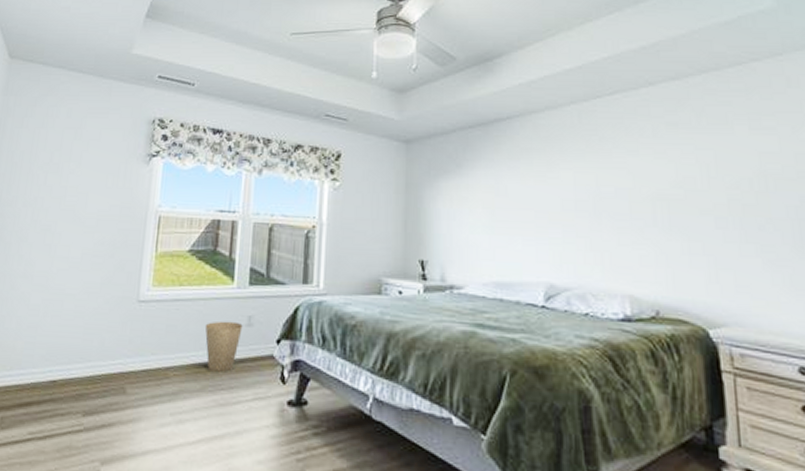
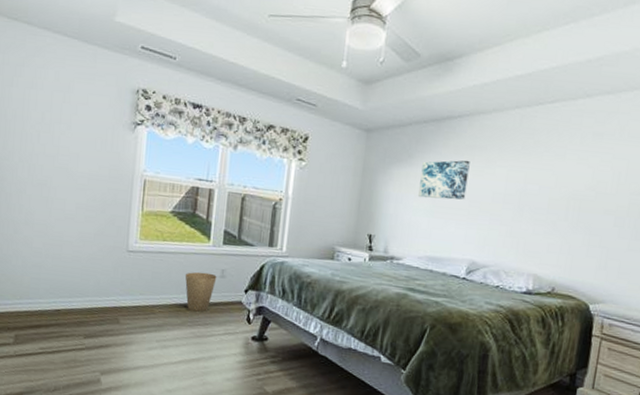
wall art: none [473,165,529,213] -> present [418,160,470,200]

